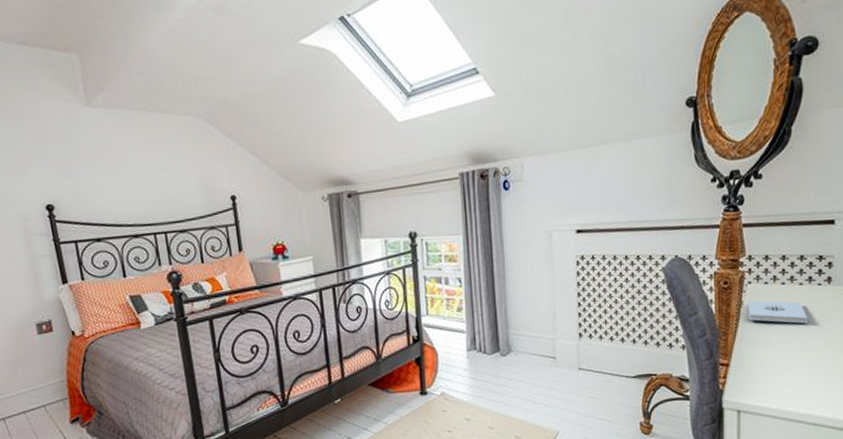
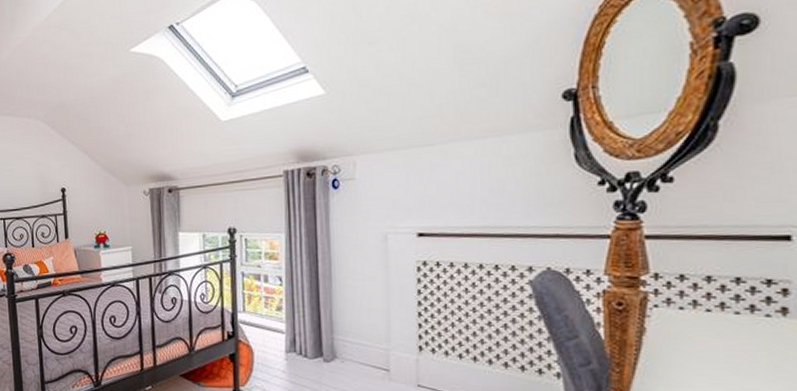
notepad: present [748,300,807,324] -> none [653,328,748,364]

